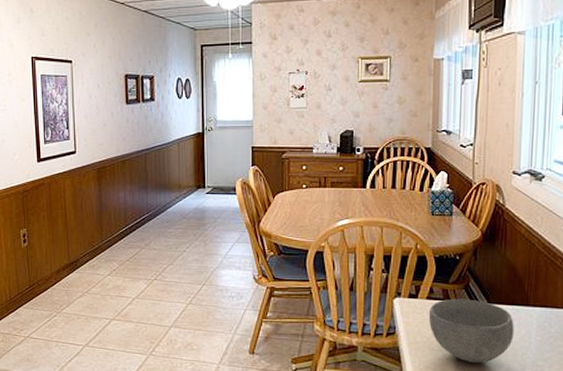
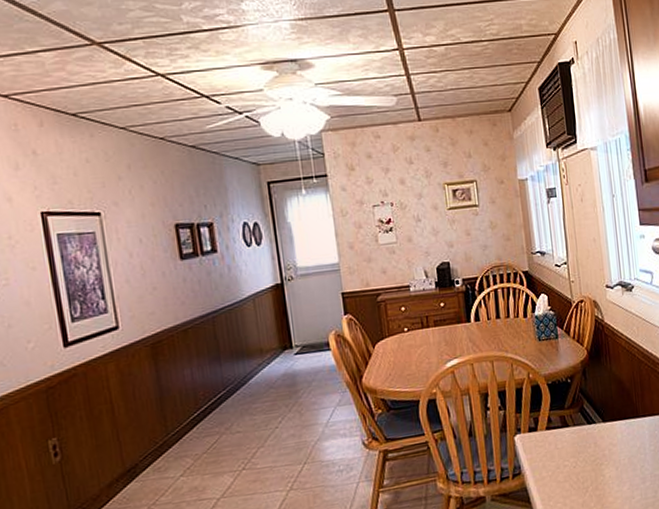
bowl: present [428,298,514,364] -> none [550,421,631,488]

